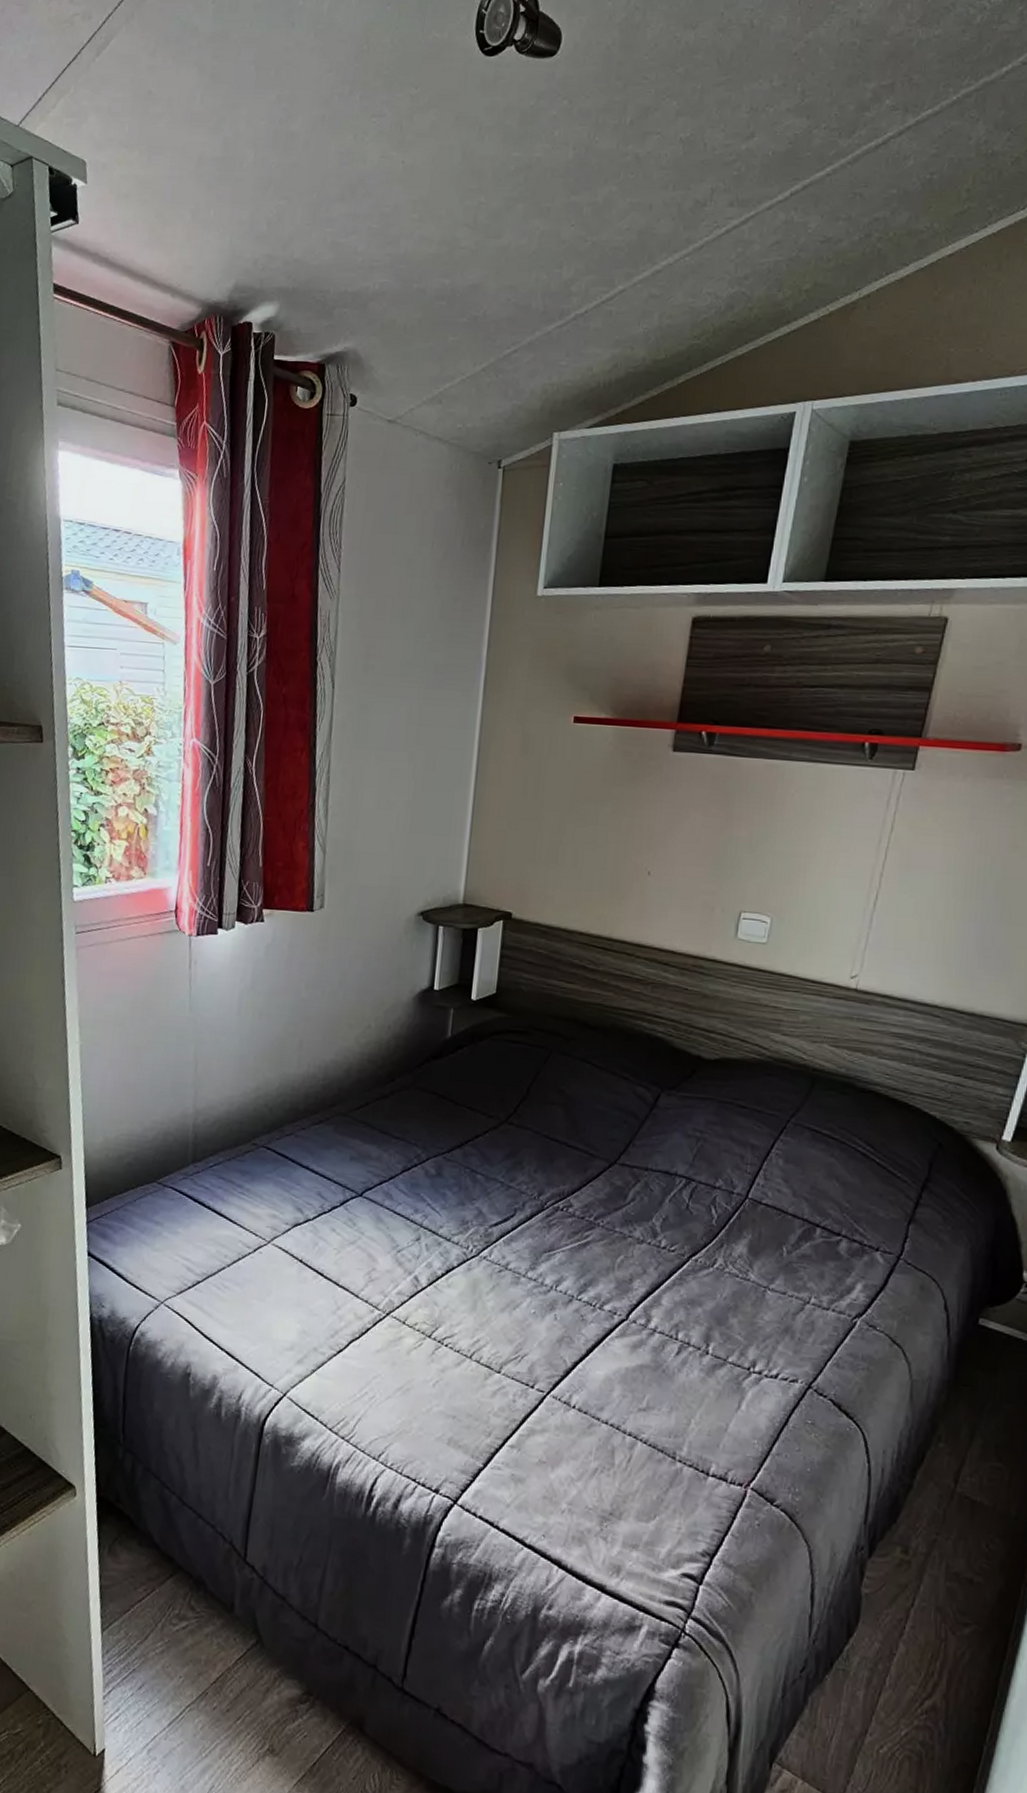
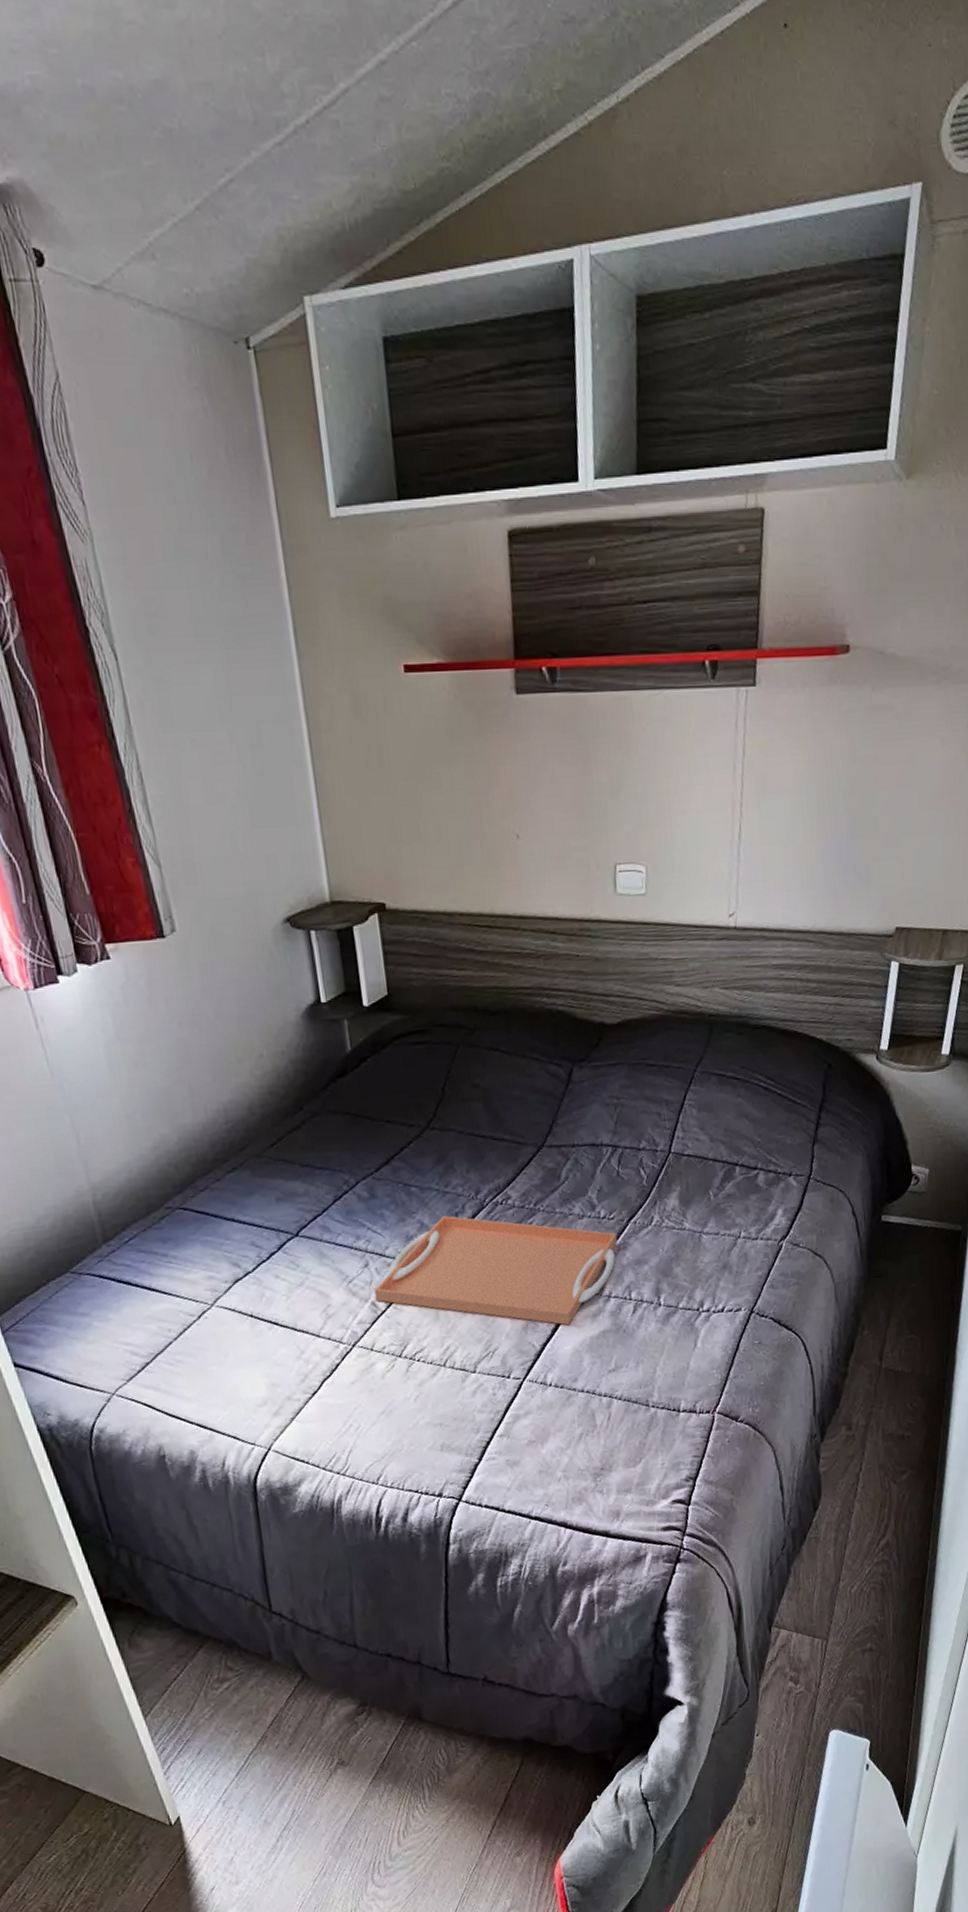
serving tray: none [419,1209,675,1350] -> present [374,1215,618,1326]

